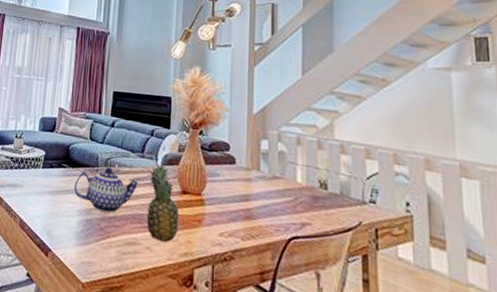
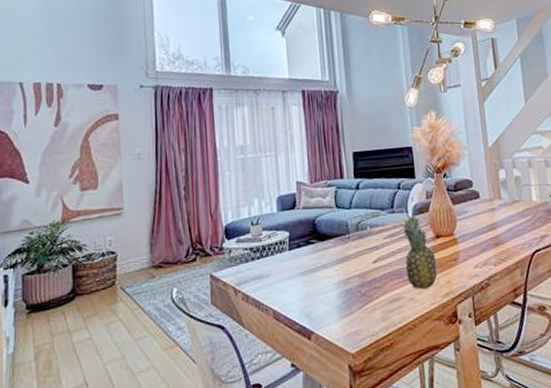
teapot: present [74,166,138,213] -> none [327,230,393,278]

